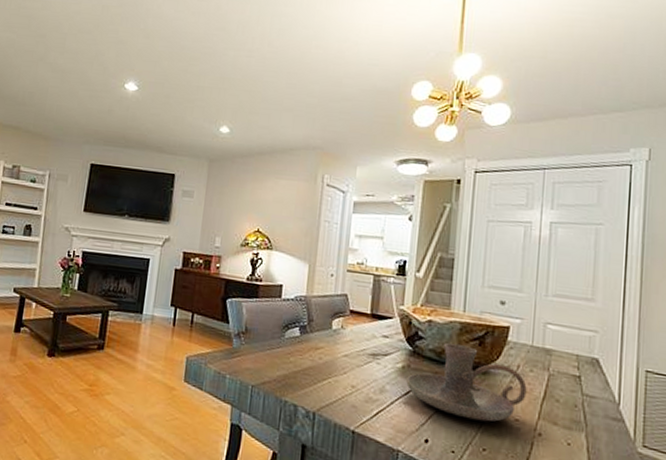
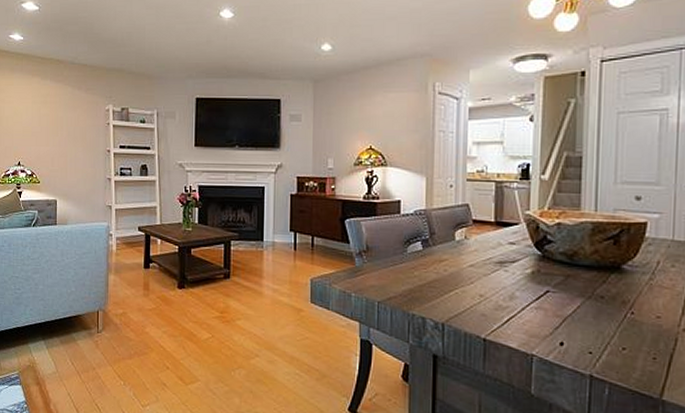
candle holder: present [406,342,527,422] -> none [537,244,669,321]

